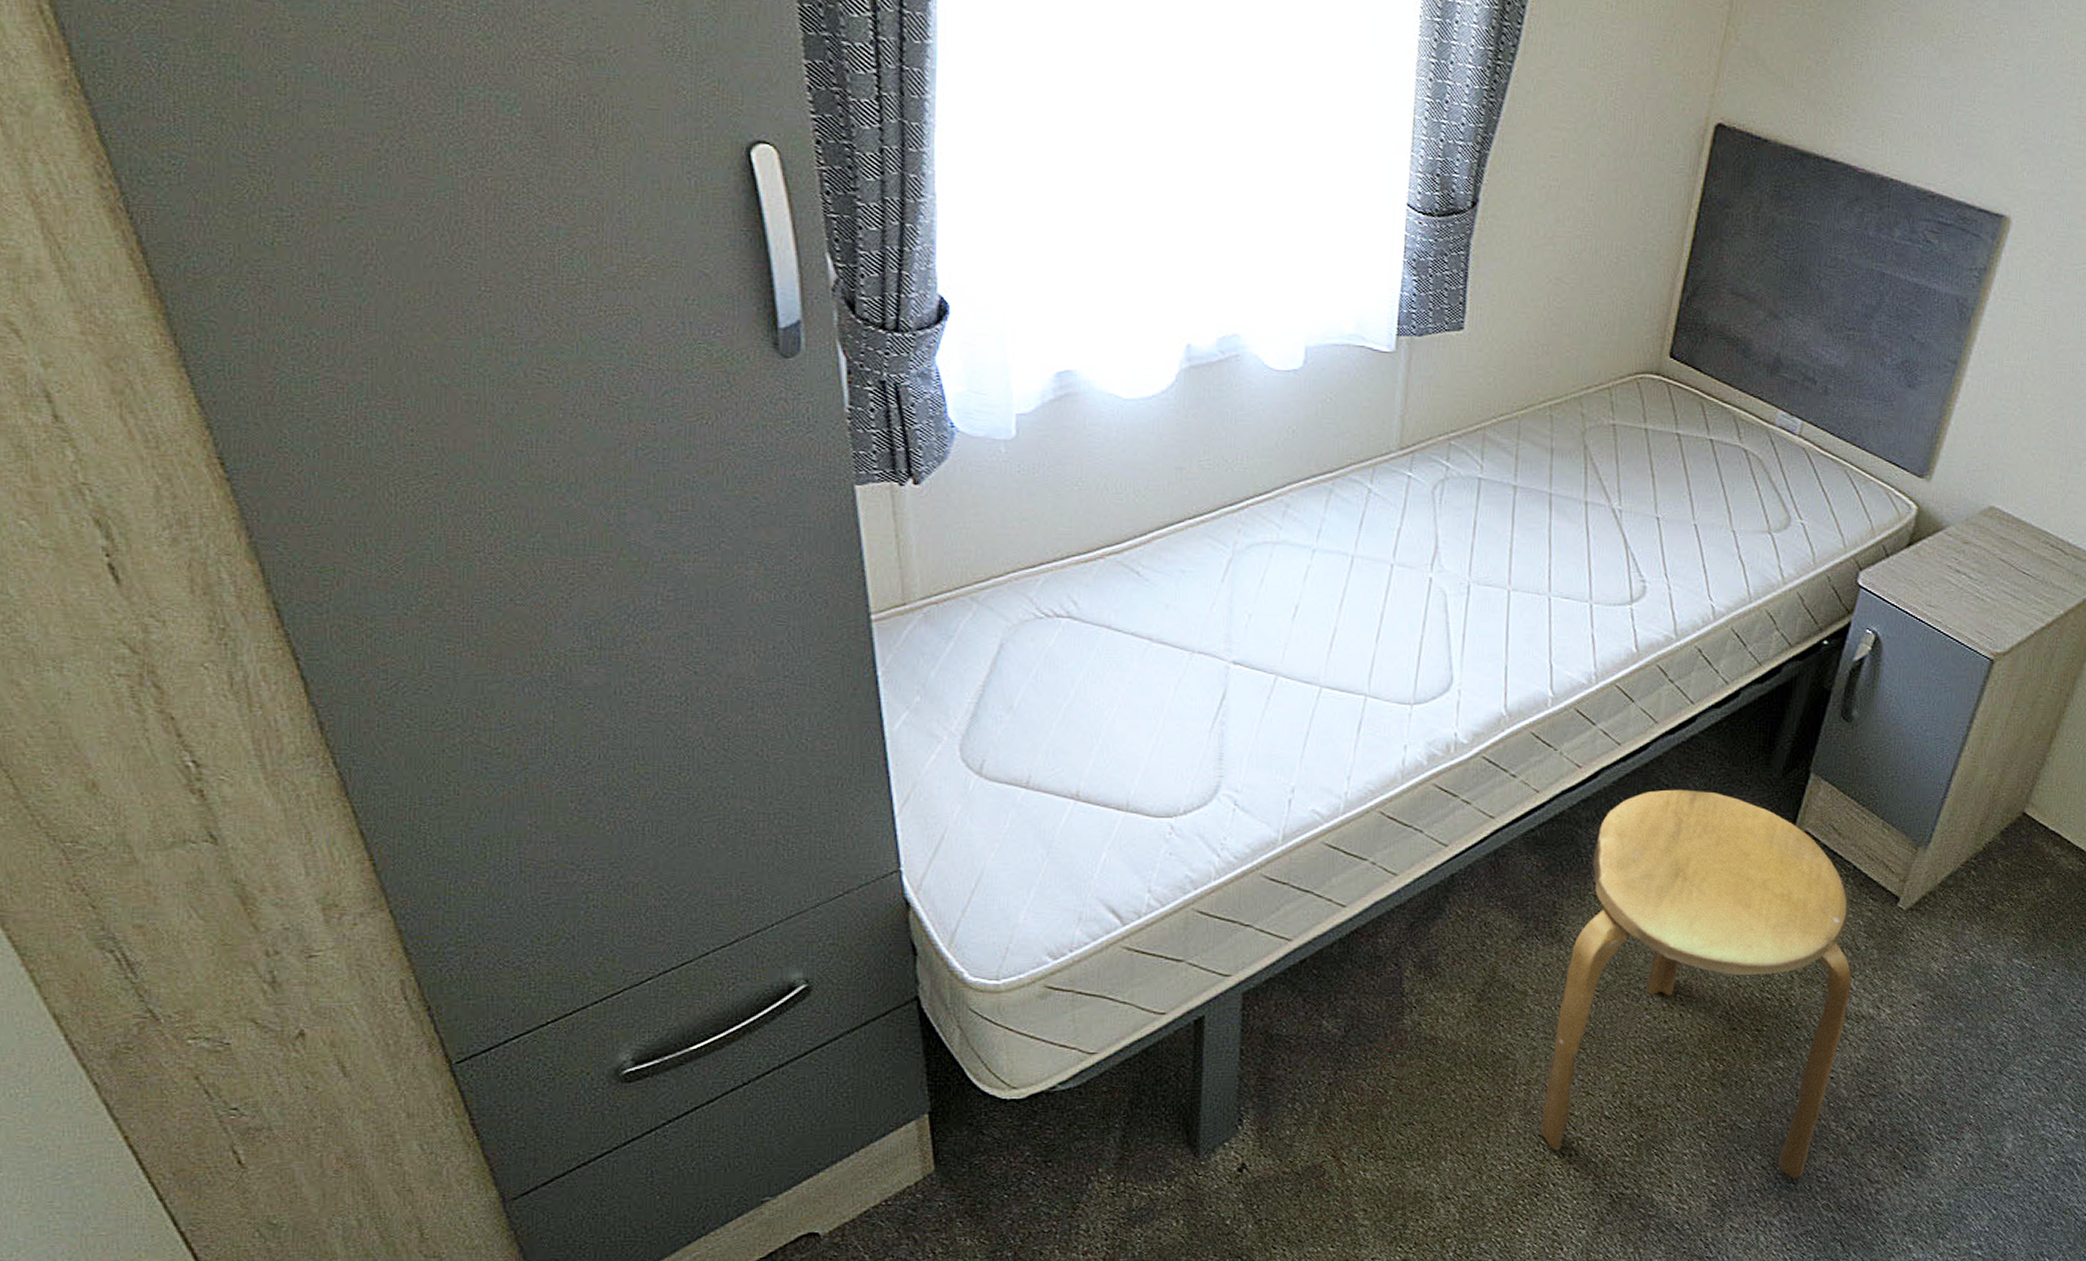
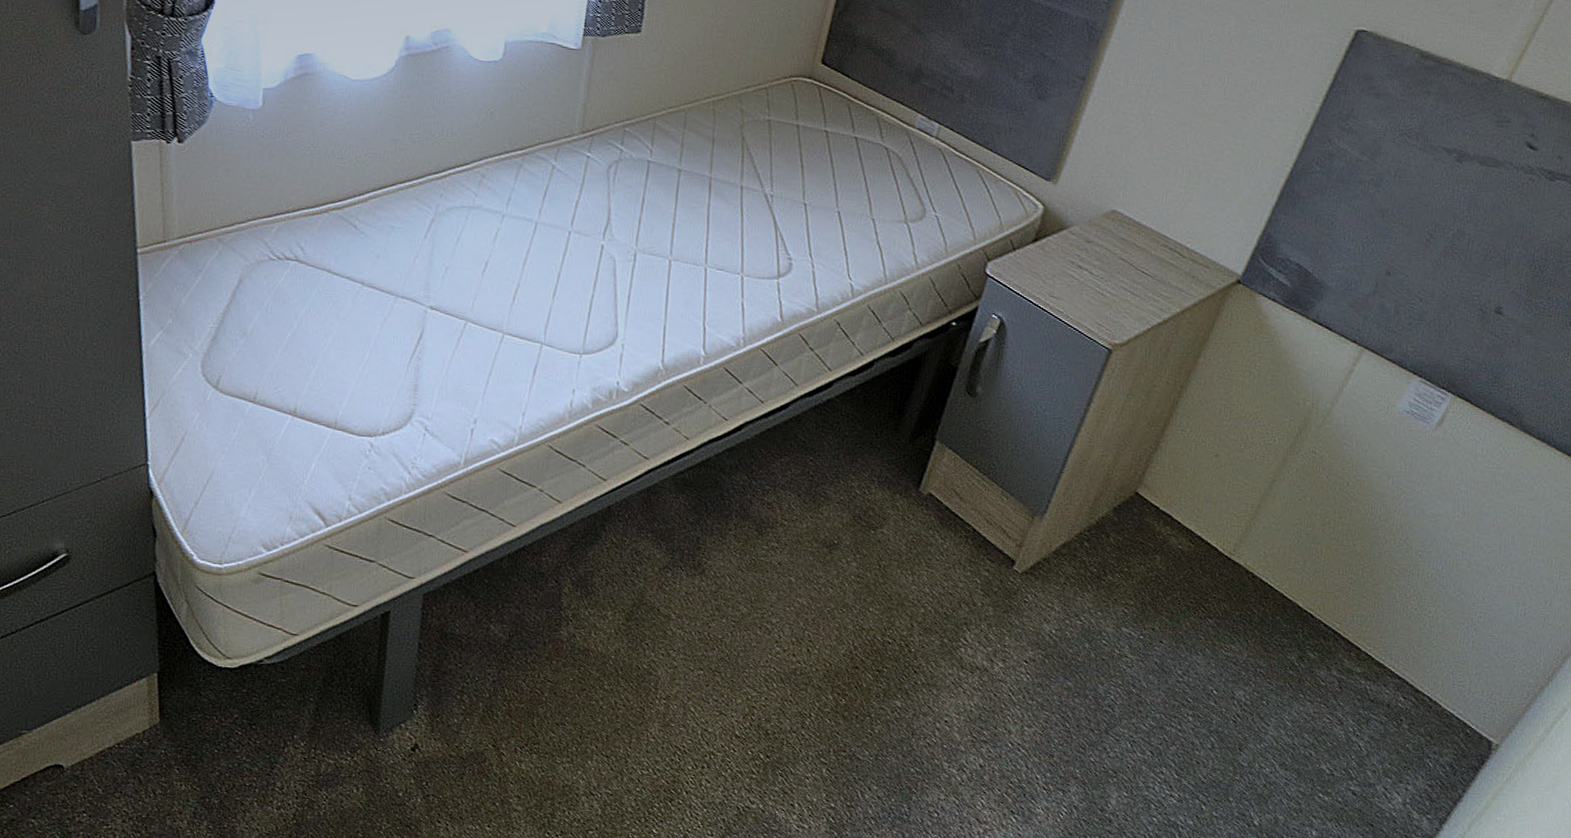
stool: present [1540,789,1852,1179] -> none [676,445,968,812]

